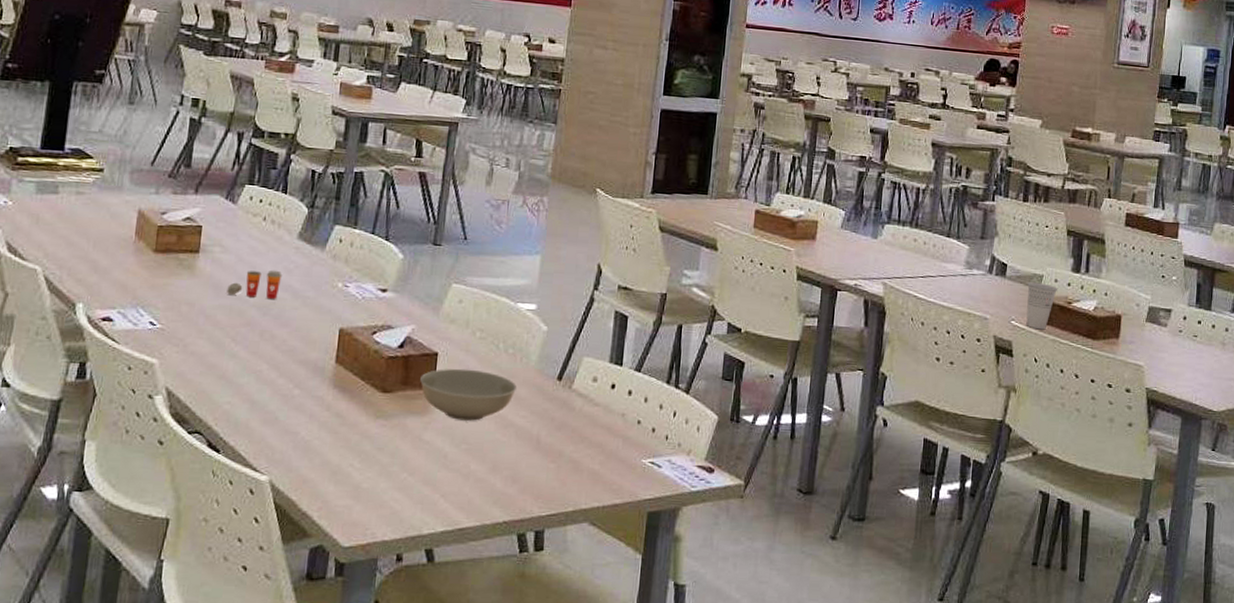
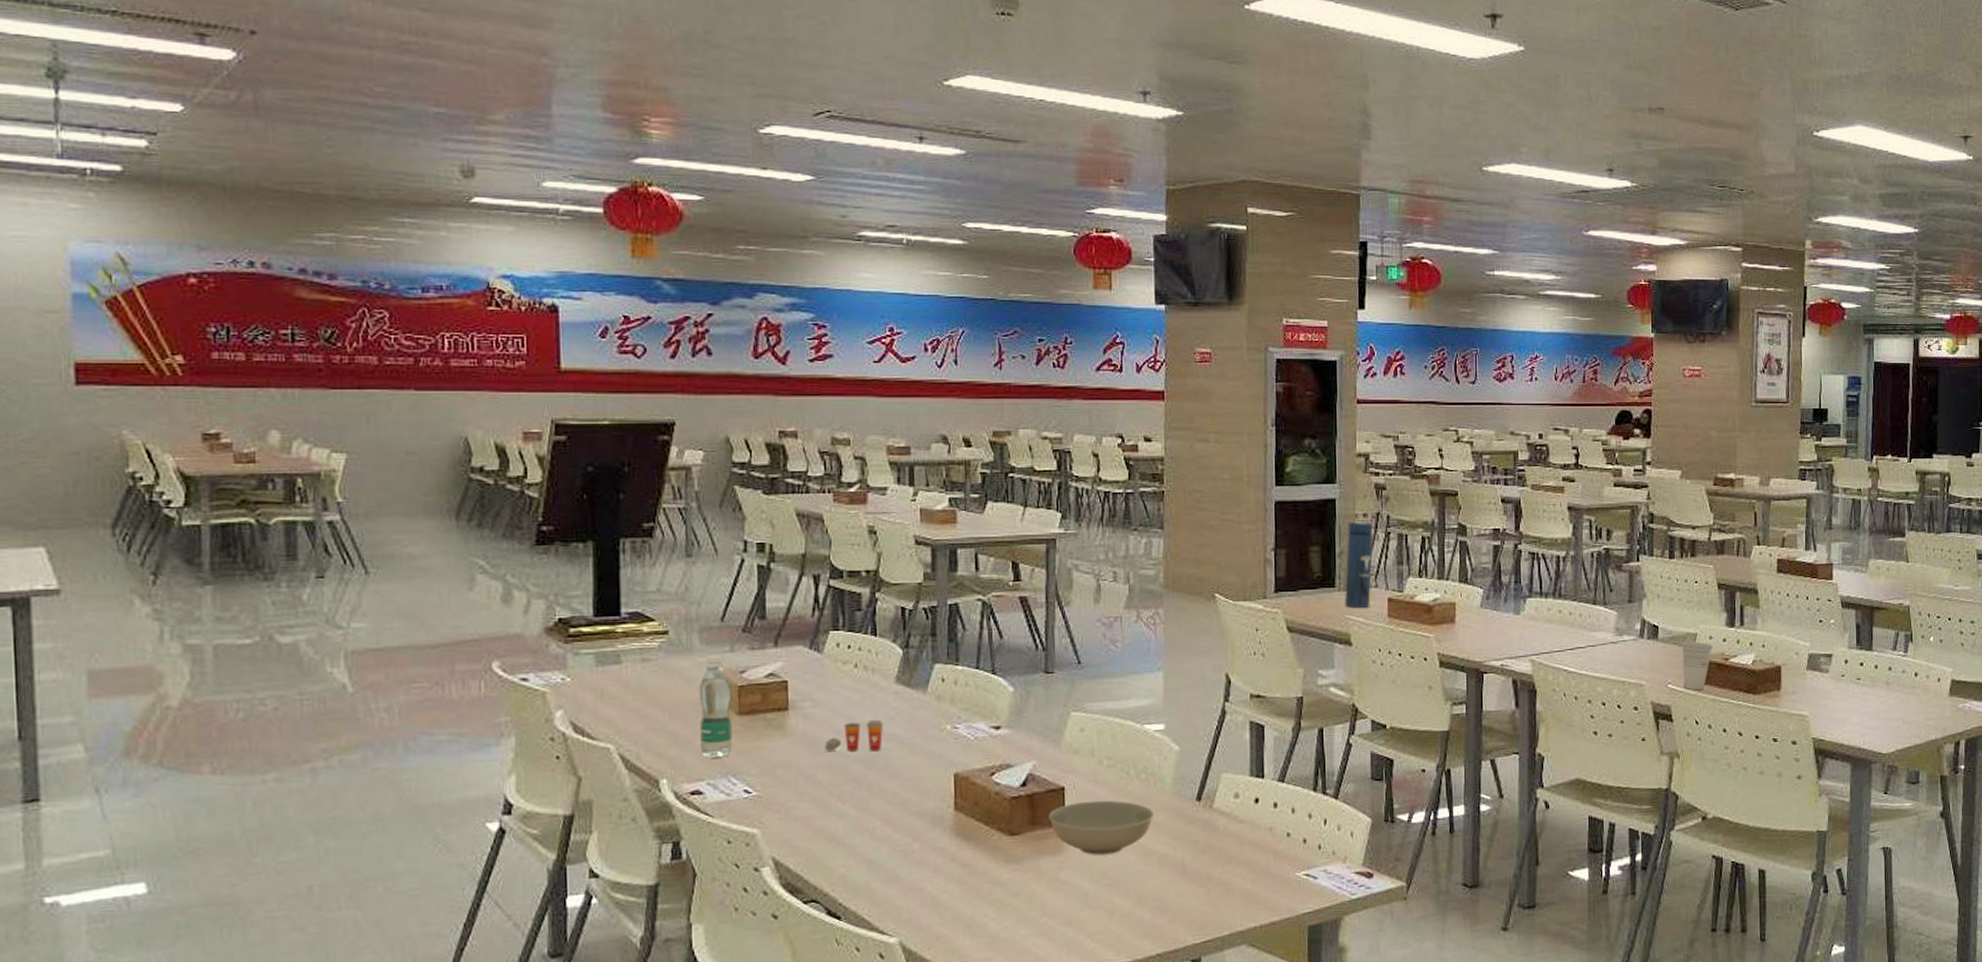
bottle: none [116,194,152,290] -> present [699,654,733,758]
thermos: none [715,135,749,217] -> present [1345,521,1374,608]

